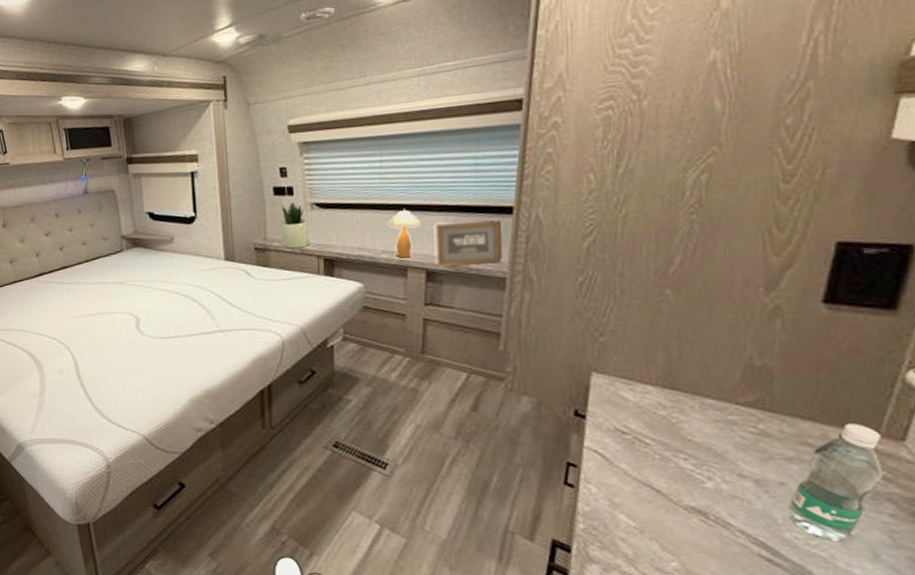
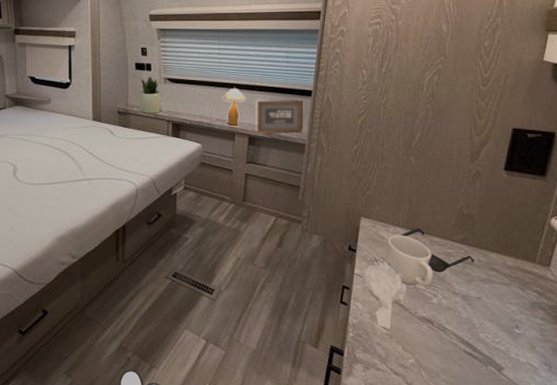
tissue: none [594,429,666,522] -> present [361,260,408,330]
mug: none [627,395,706,467] -> present [383,235,433,287]
sunglasses: none [652,386,773,448] -> present [400,228,474,273]
bottle: present [788,424,883,542] -> none [482,255,537,339]

